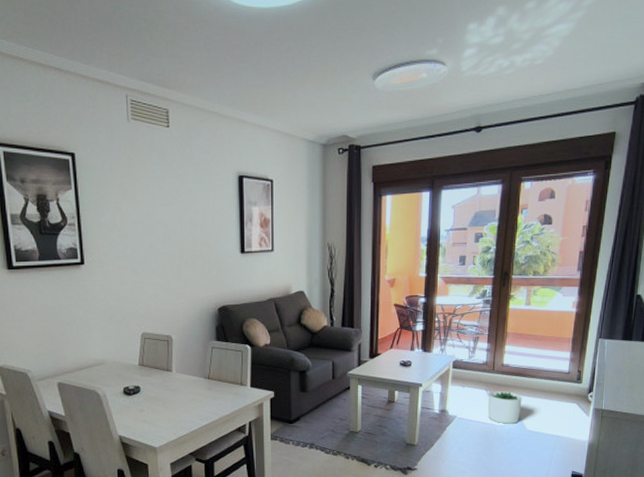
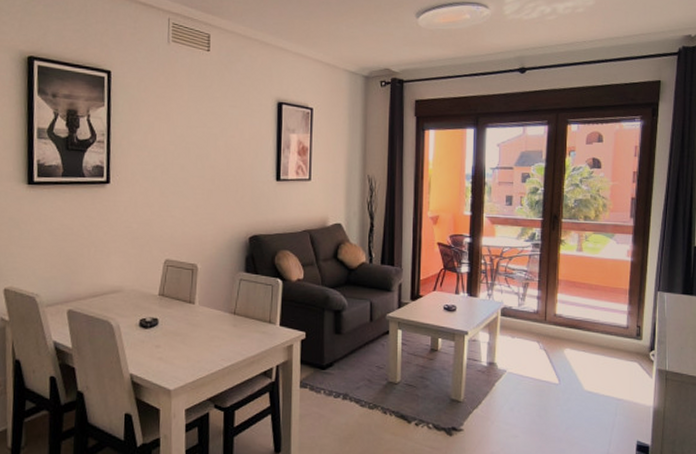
planter: present [487,391,522,425] -> none [540,344,578,383]

